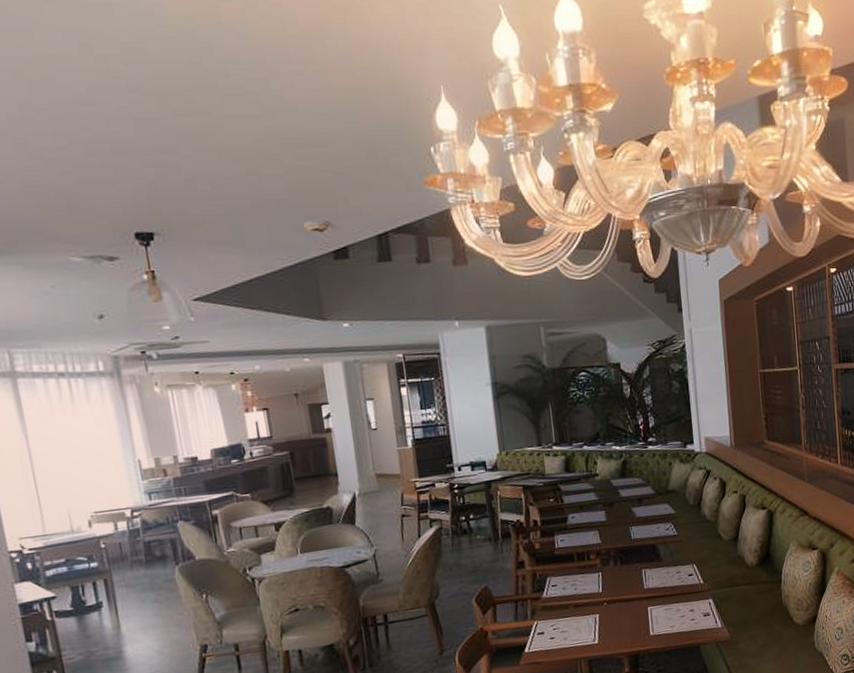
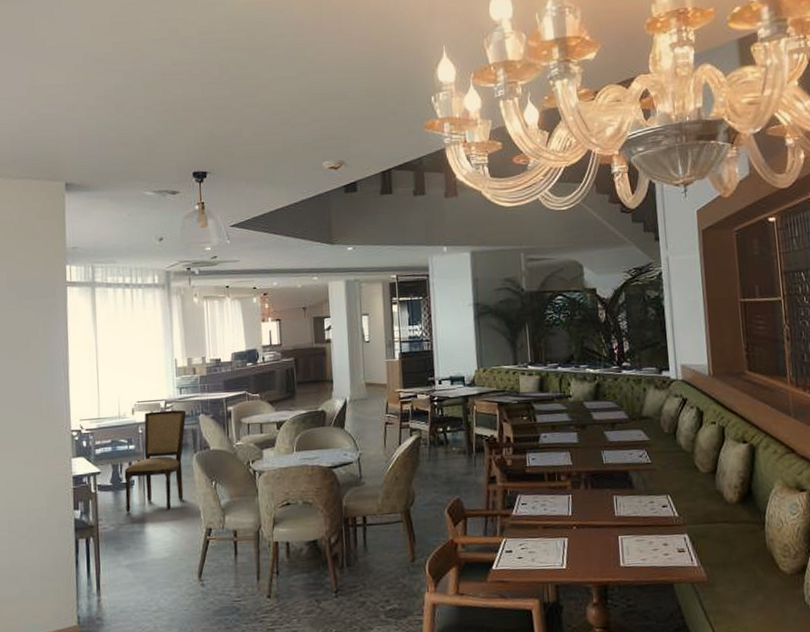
dining chair: none [87,518,169,639] -> present [124,410,187,513]

